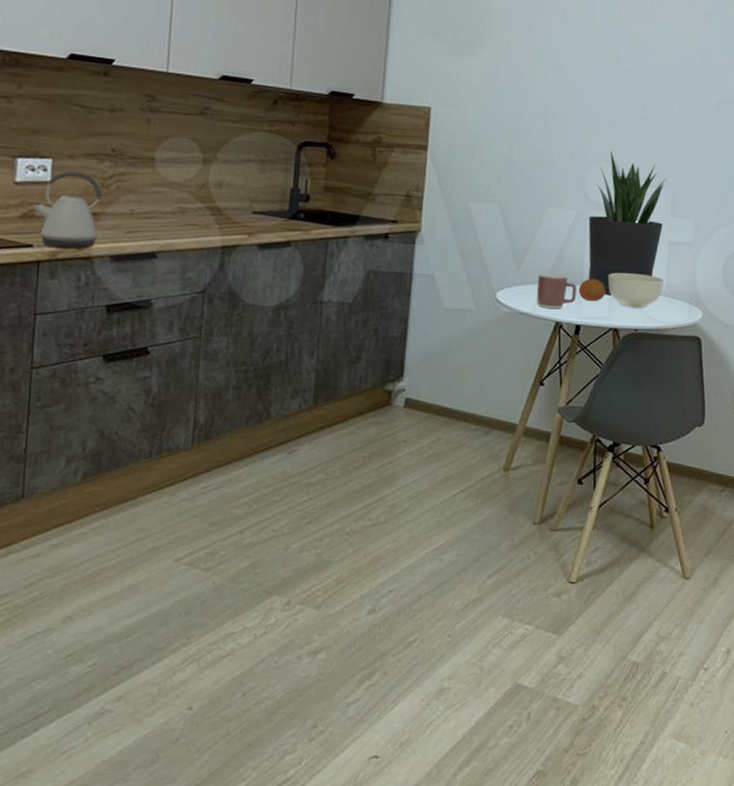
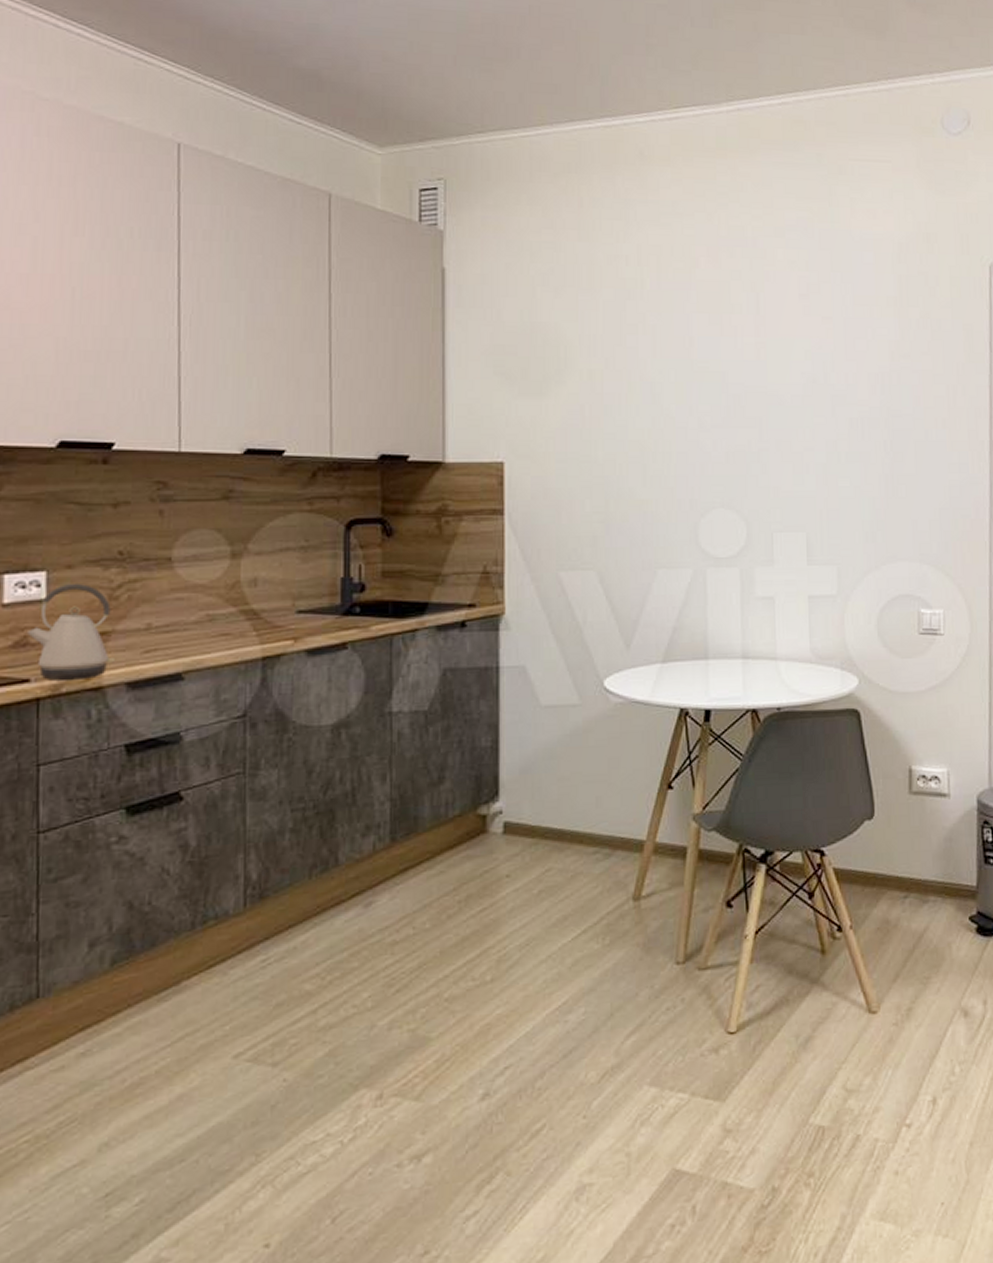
mug: present [536,274,577,309] -> none [652,650,703,694]
fruit: present [578,278,606,302] -> none [704,650,737,680]
planter: present [588,150,666,296] -> none [708,492,799,669]
bowl: present [607,272,665,309] -> none [738,639,808,682]

